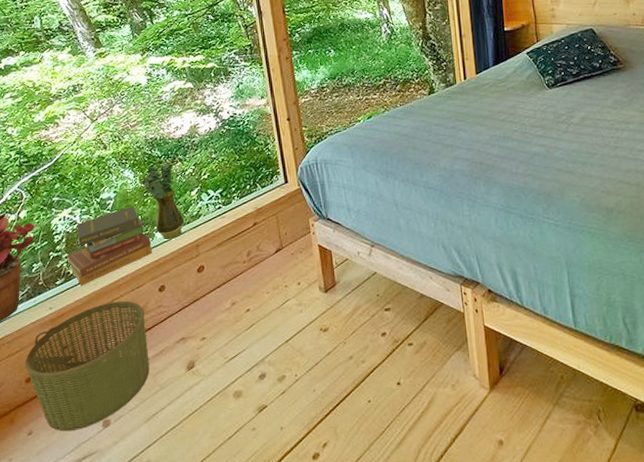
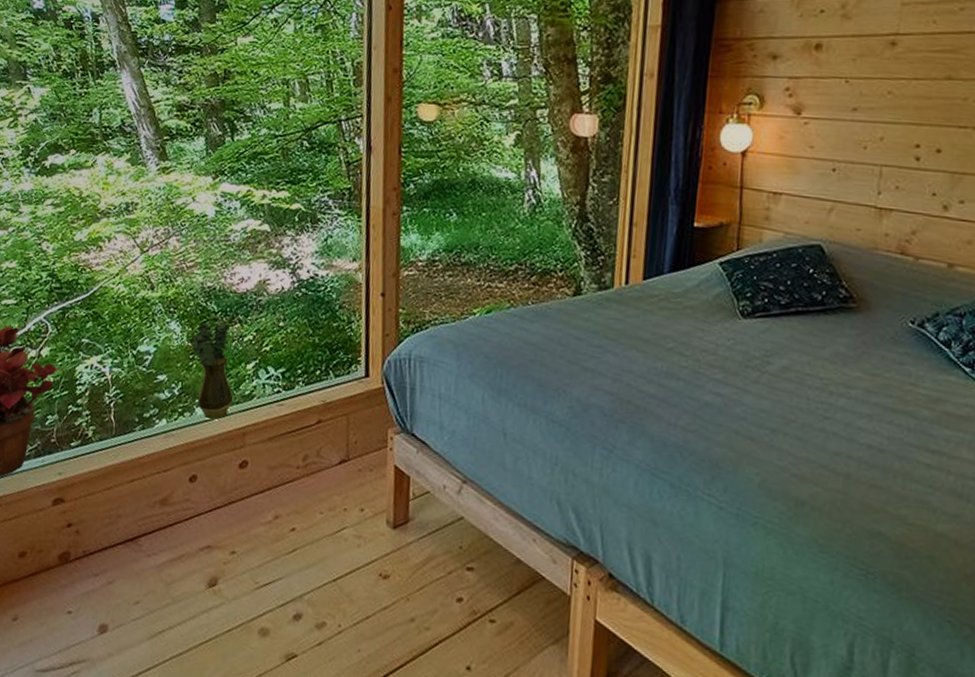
basket: present [25,300,150,431] -> none [21,481,168,629]
books: present [67,206,153,286] -> none [87,367,189,454]

